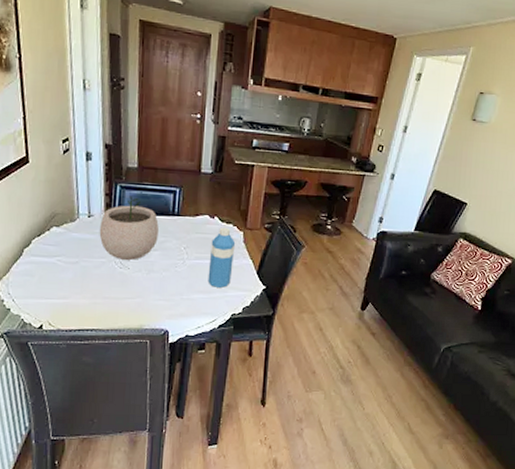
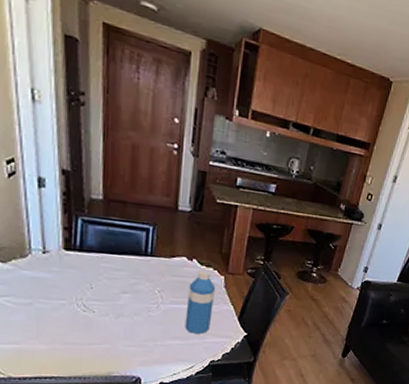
plant pot: present [99,195,159,260] -> none [57,231,129,303]

